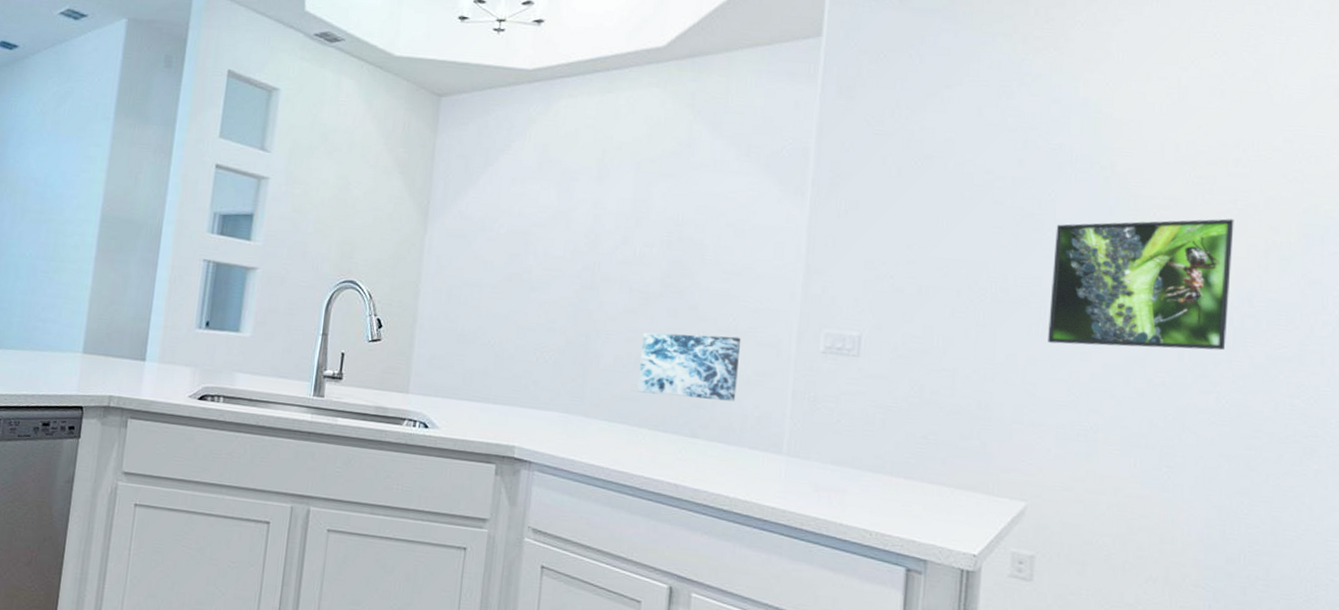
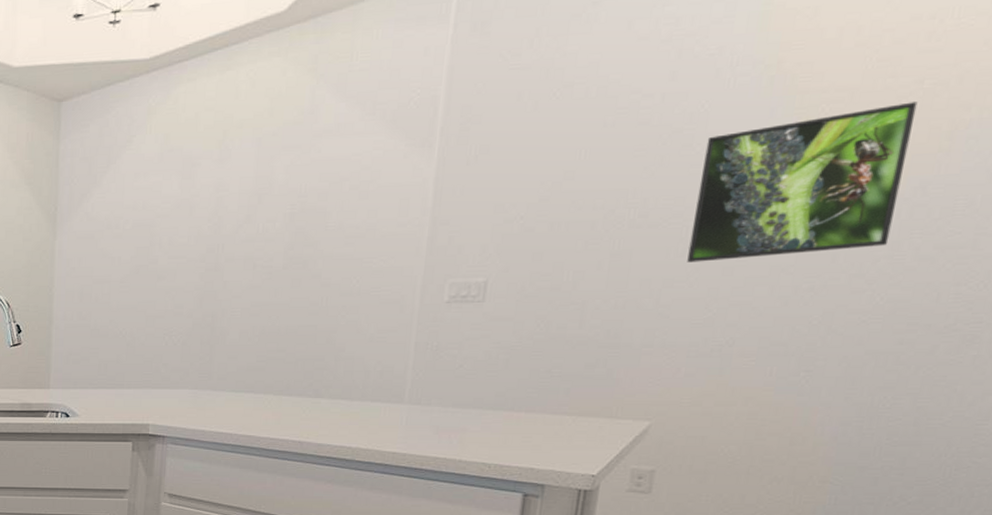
wall art: present [637,332,742,402] -> none [262,298,365,362]

